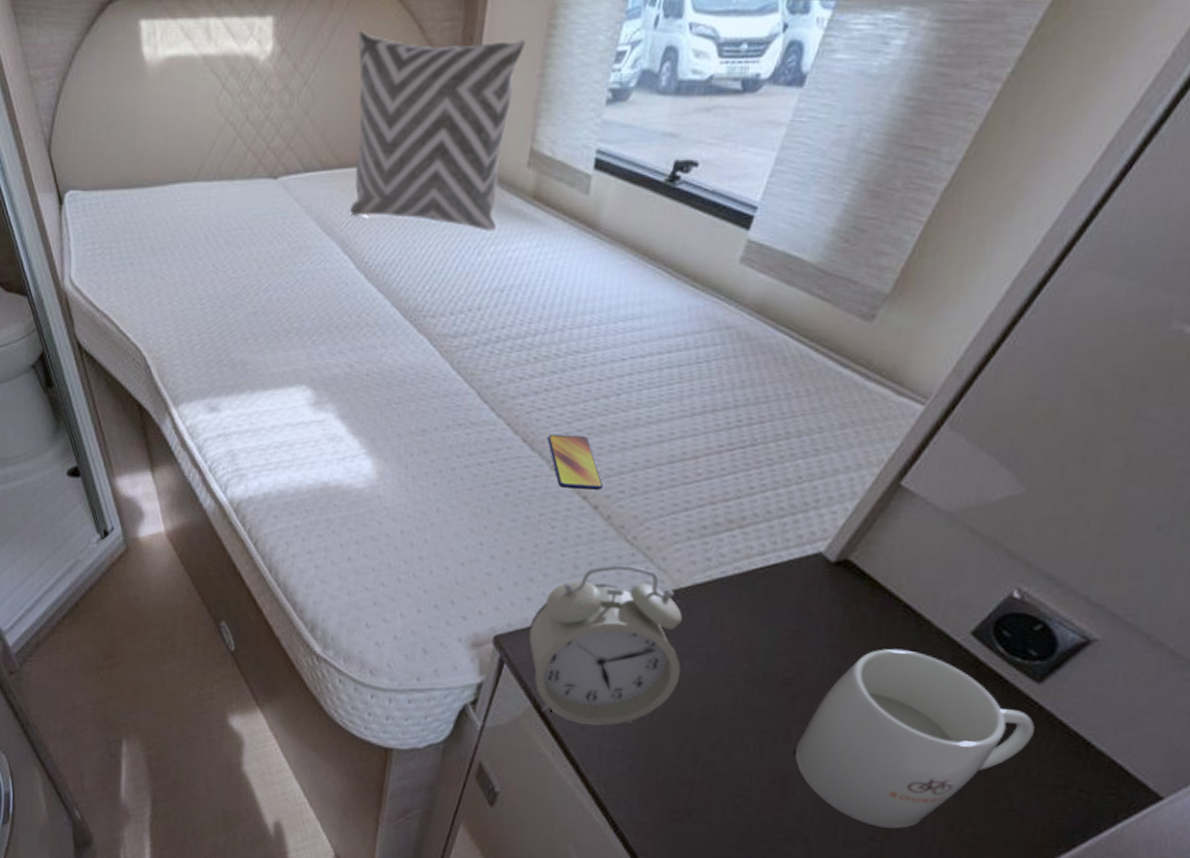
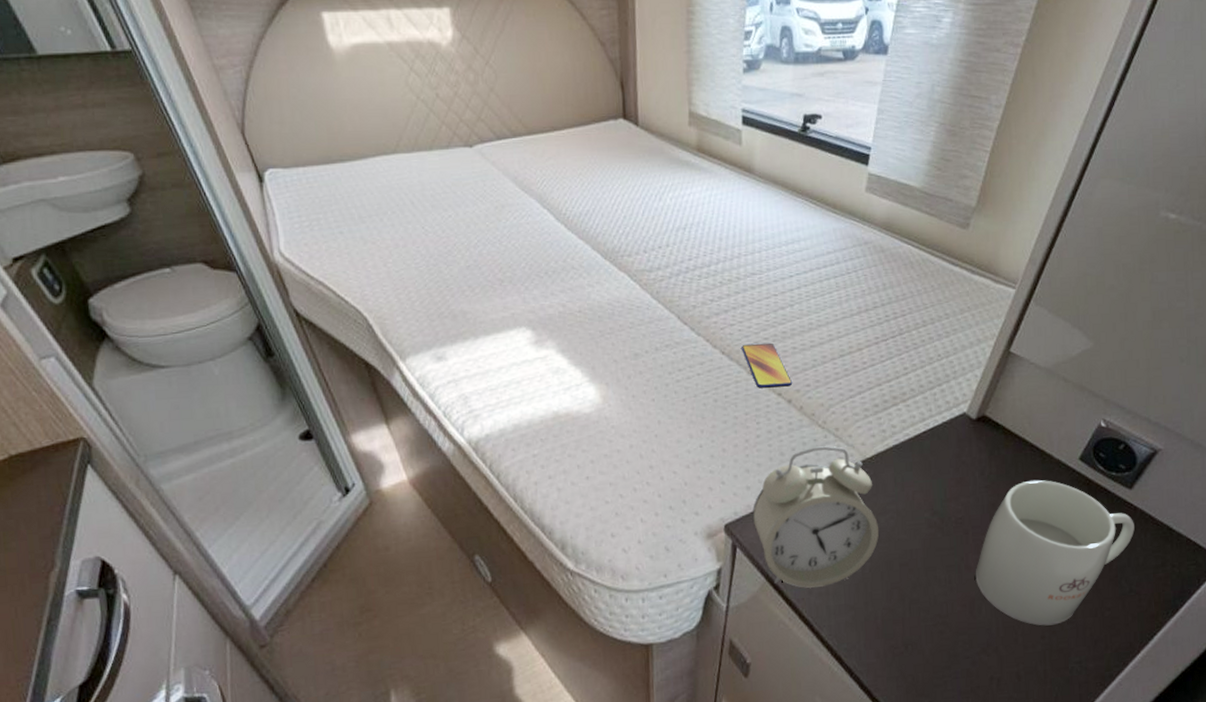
pillow: present [349,31,526,232] -> none [528,18,672,181]

